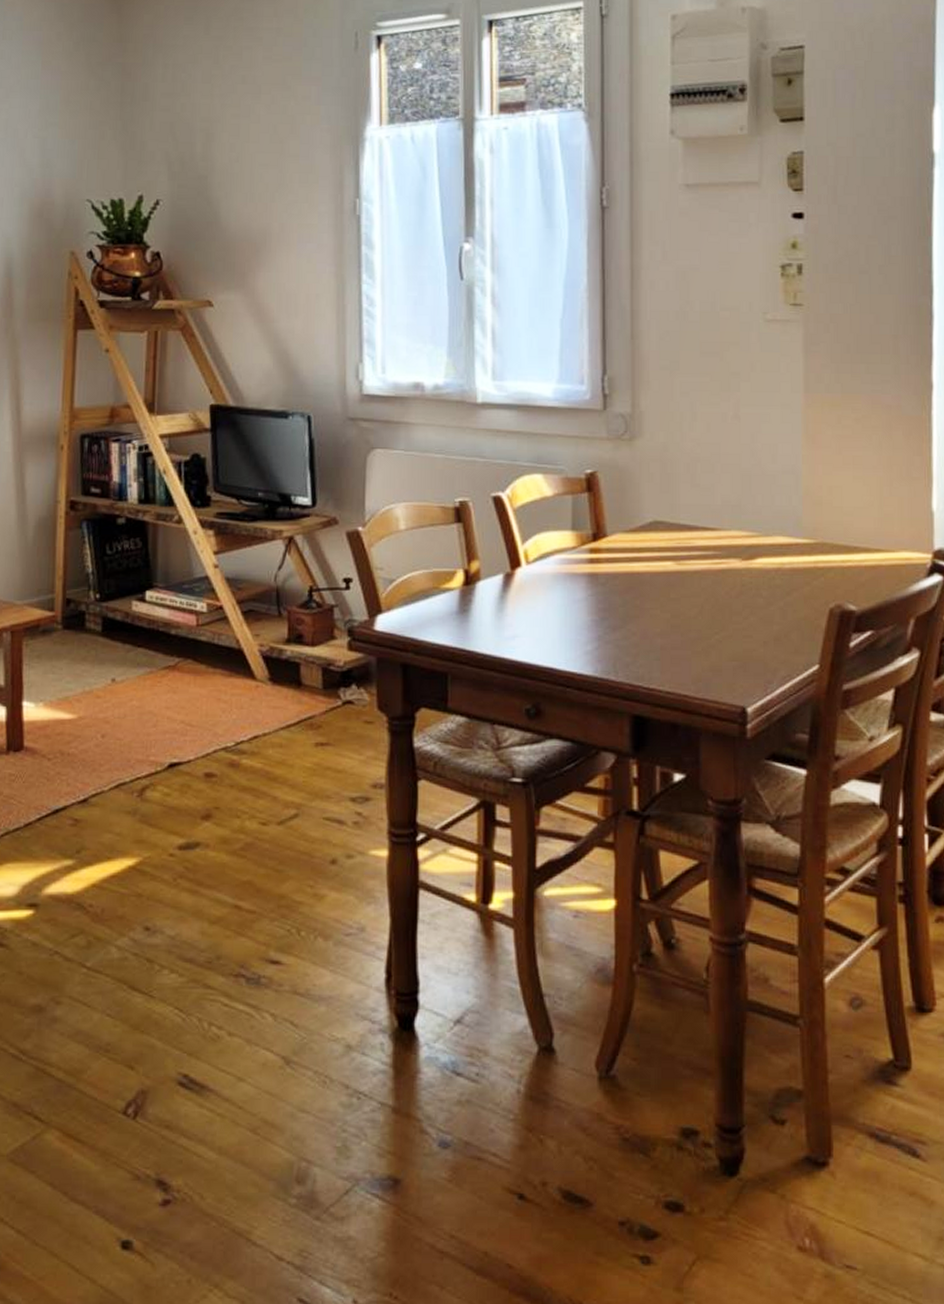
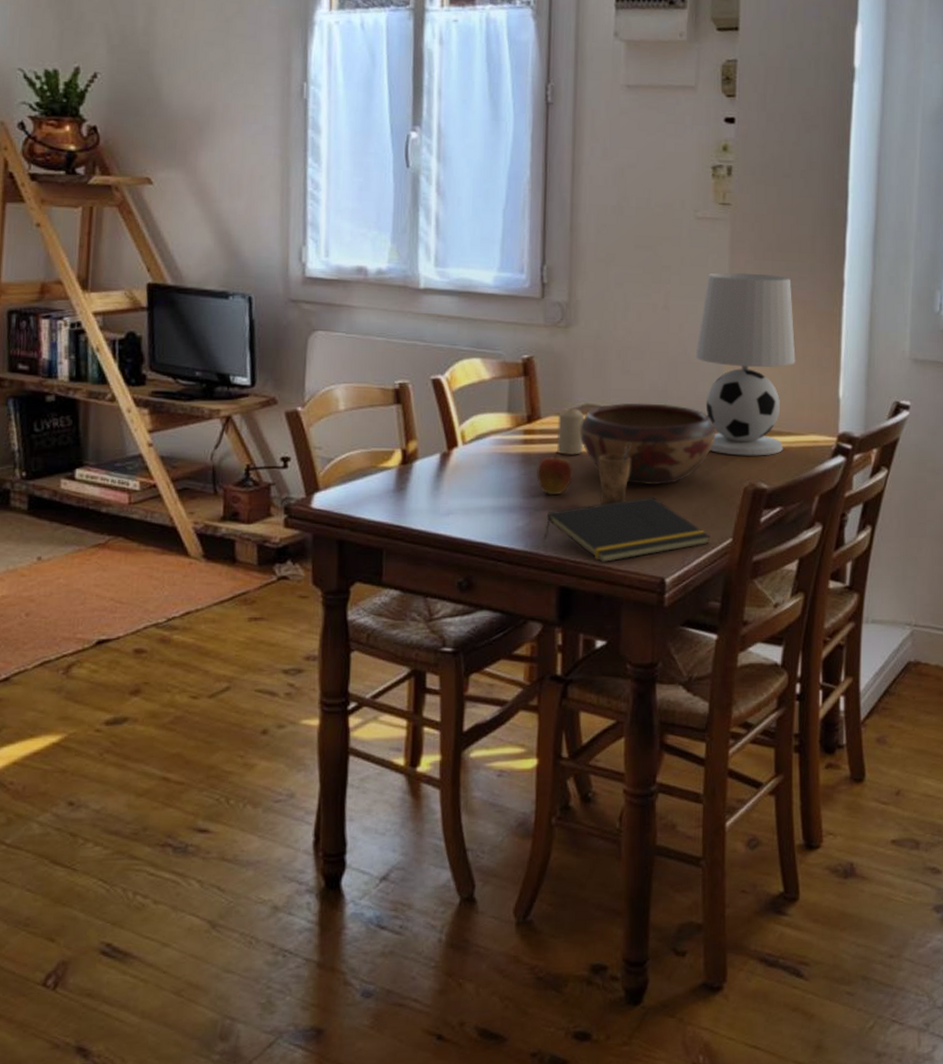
fruit: none [603,569,643,618] -> present [536,450,573,496]
notepad: none [614,619,794,690] -> present [543,497,710,563]
candle: none [625,524,654,575] -> present [557,407,584,455]
decorative bowl: none [648,518,796,606] -> present [579,403,715,485]
cup: none [669,563,705,628] -> present [598,444,631,505]
table lamp: none [770,377,882,575] -> present [695,272,796,456]

